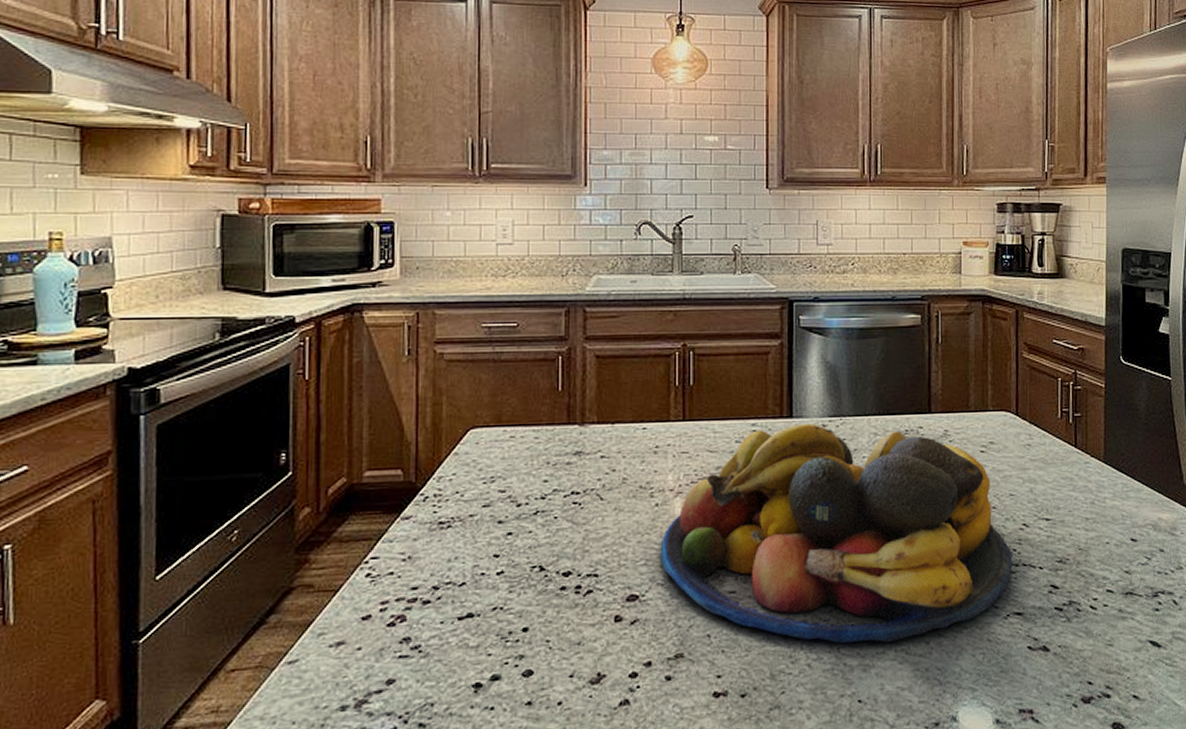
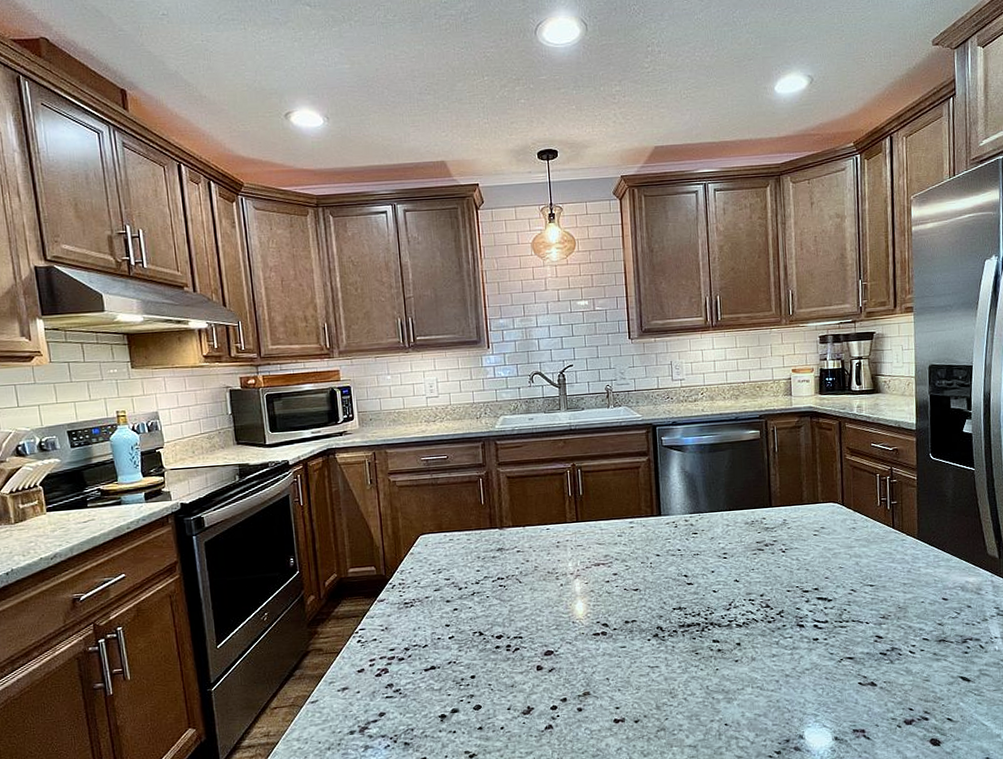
fruit bowl: present [660,423,1013,643] -> none [566,519,844,683]

